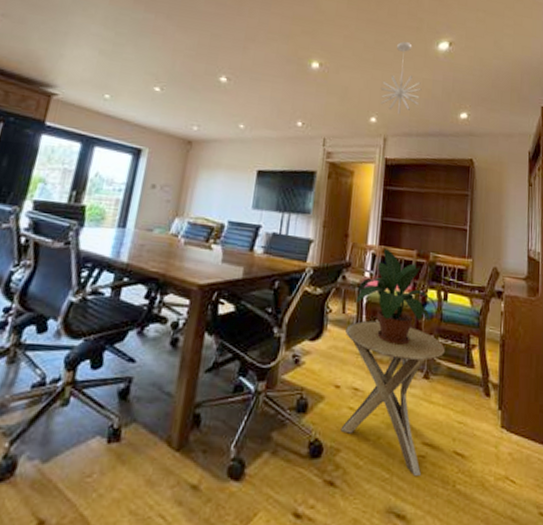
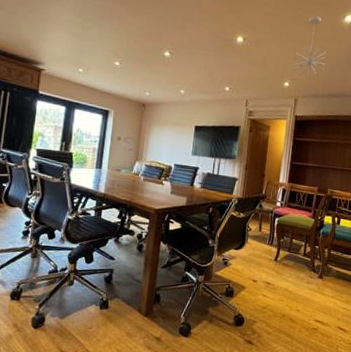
side table: present [340,320,446,476] -> none [256,237,336,341]
potted plant: present [356,247,437,345] -> none [269,184,332,255]

